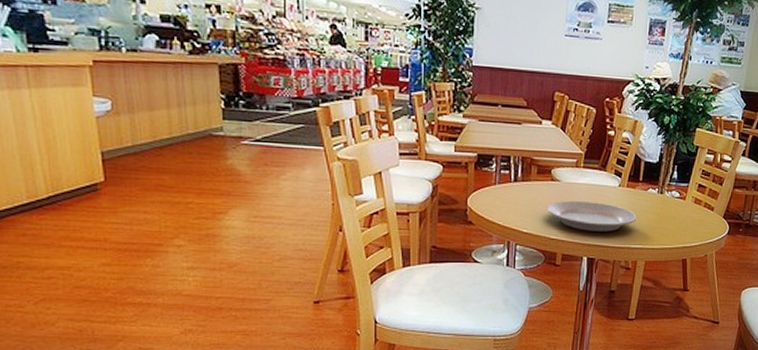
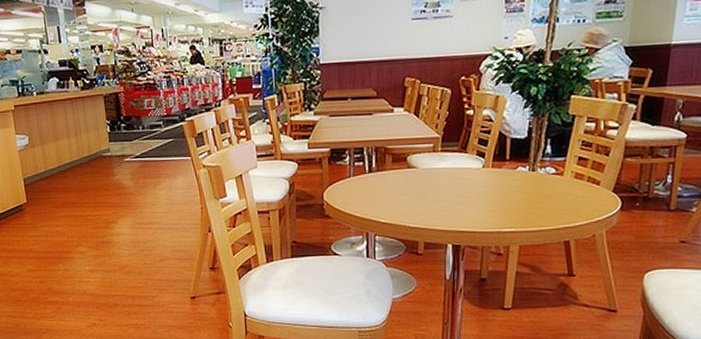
plate: present [547,200,637,232] -> none [405,186,506,217]

